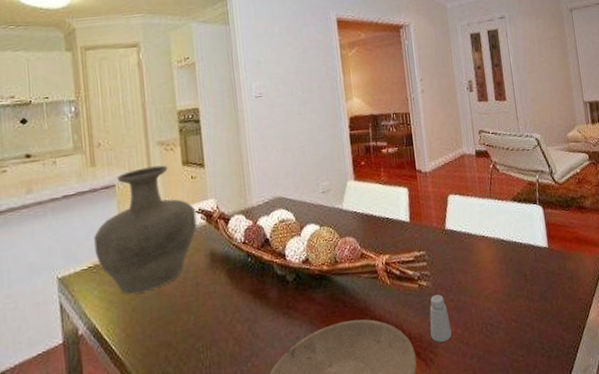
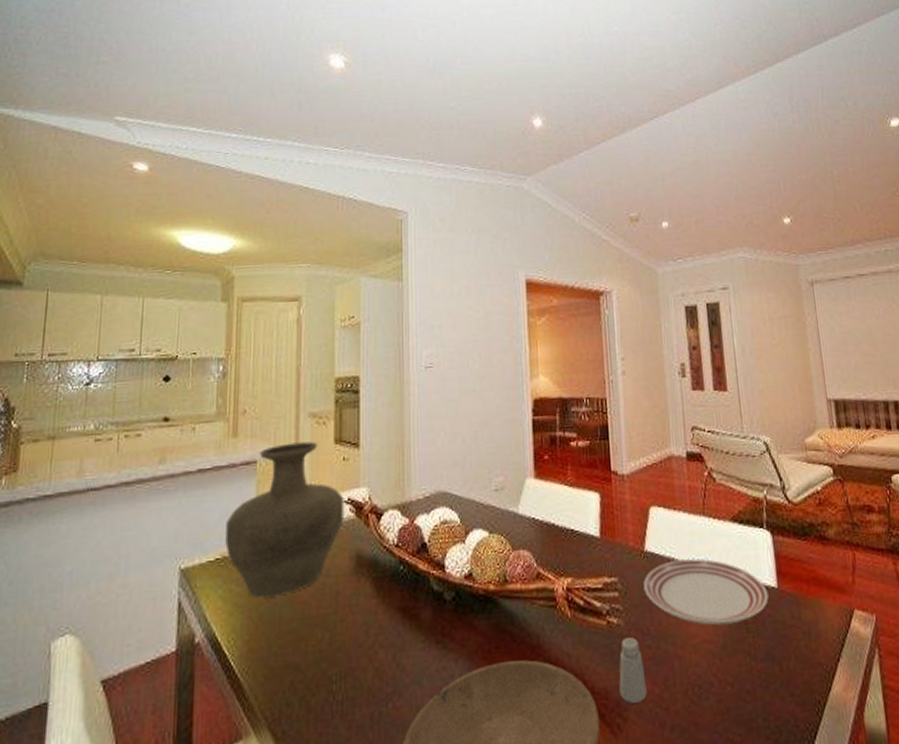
dinner plate: none [446,231,542,280] -> present [643,558,769,626]

